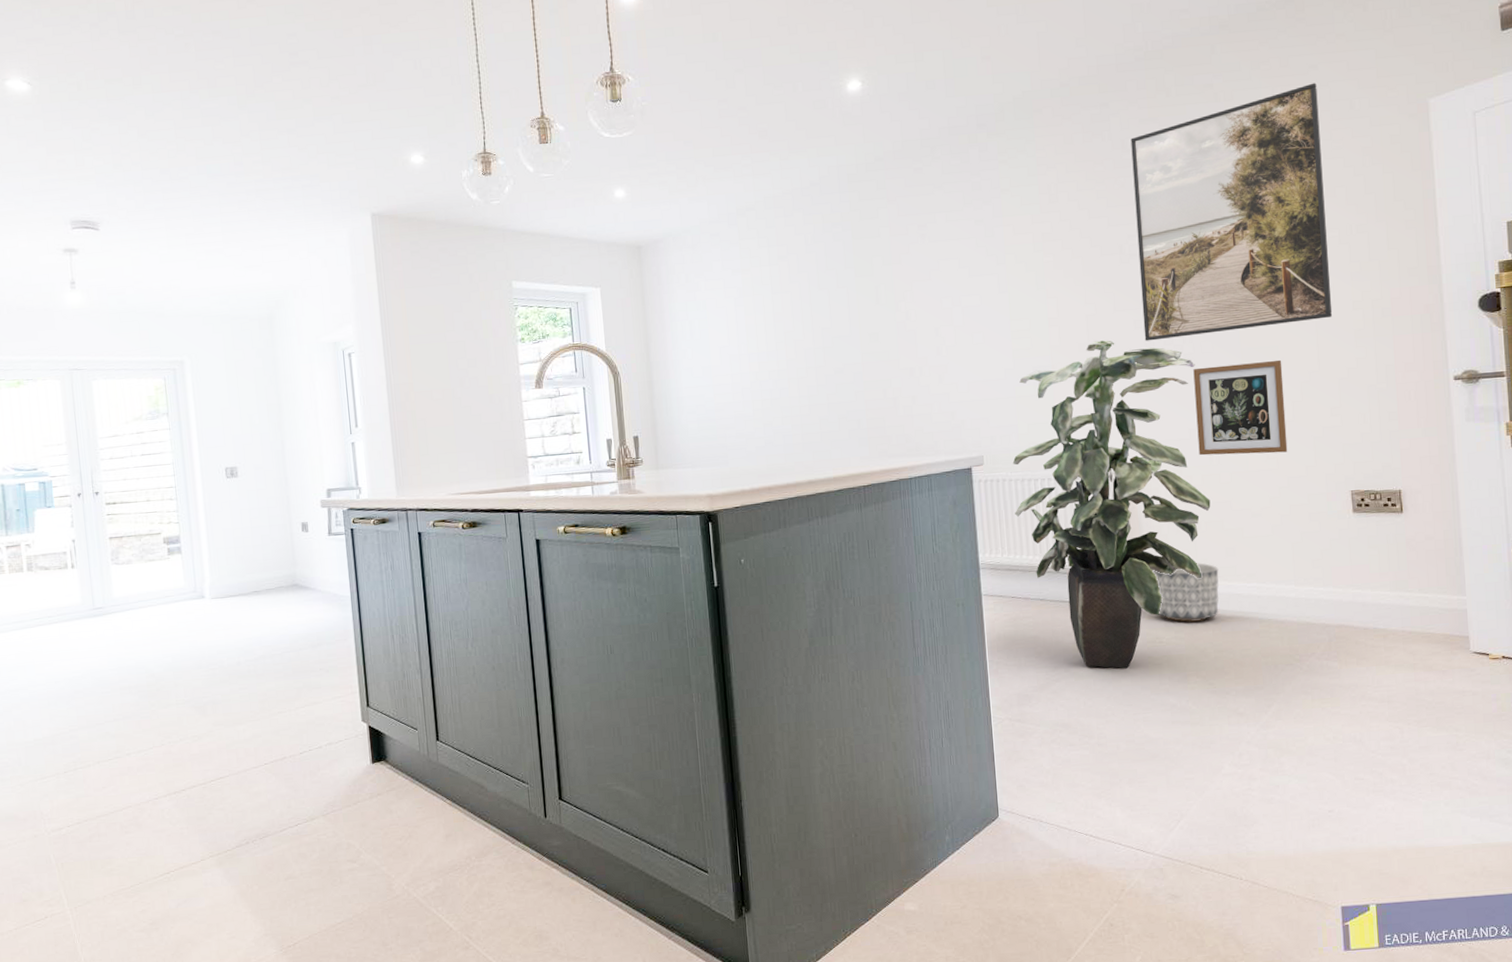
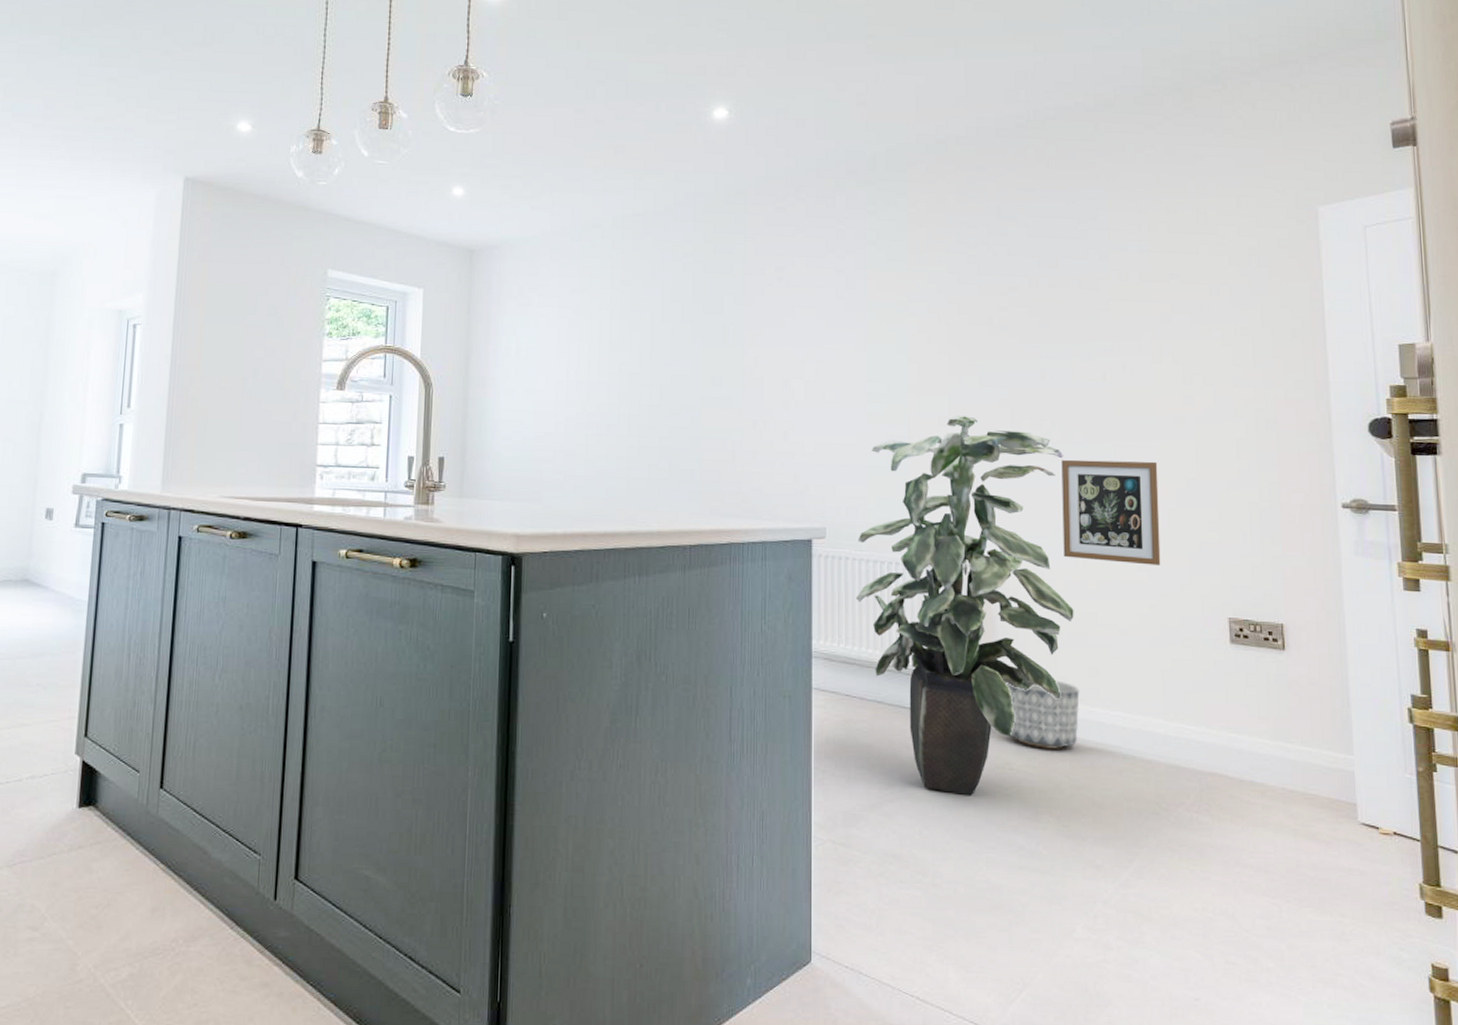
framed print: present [1130,83,1333,341] -> none [1007,174,1214,424]

